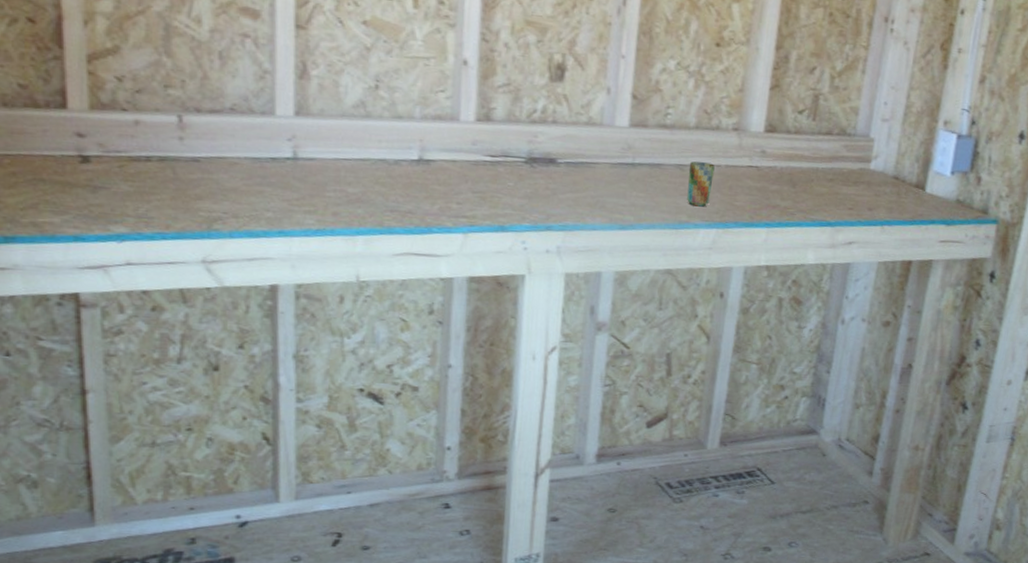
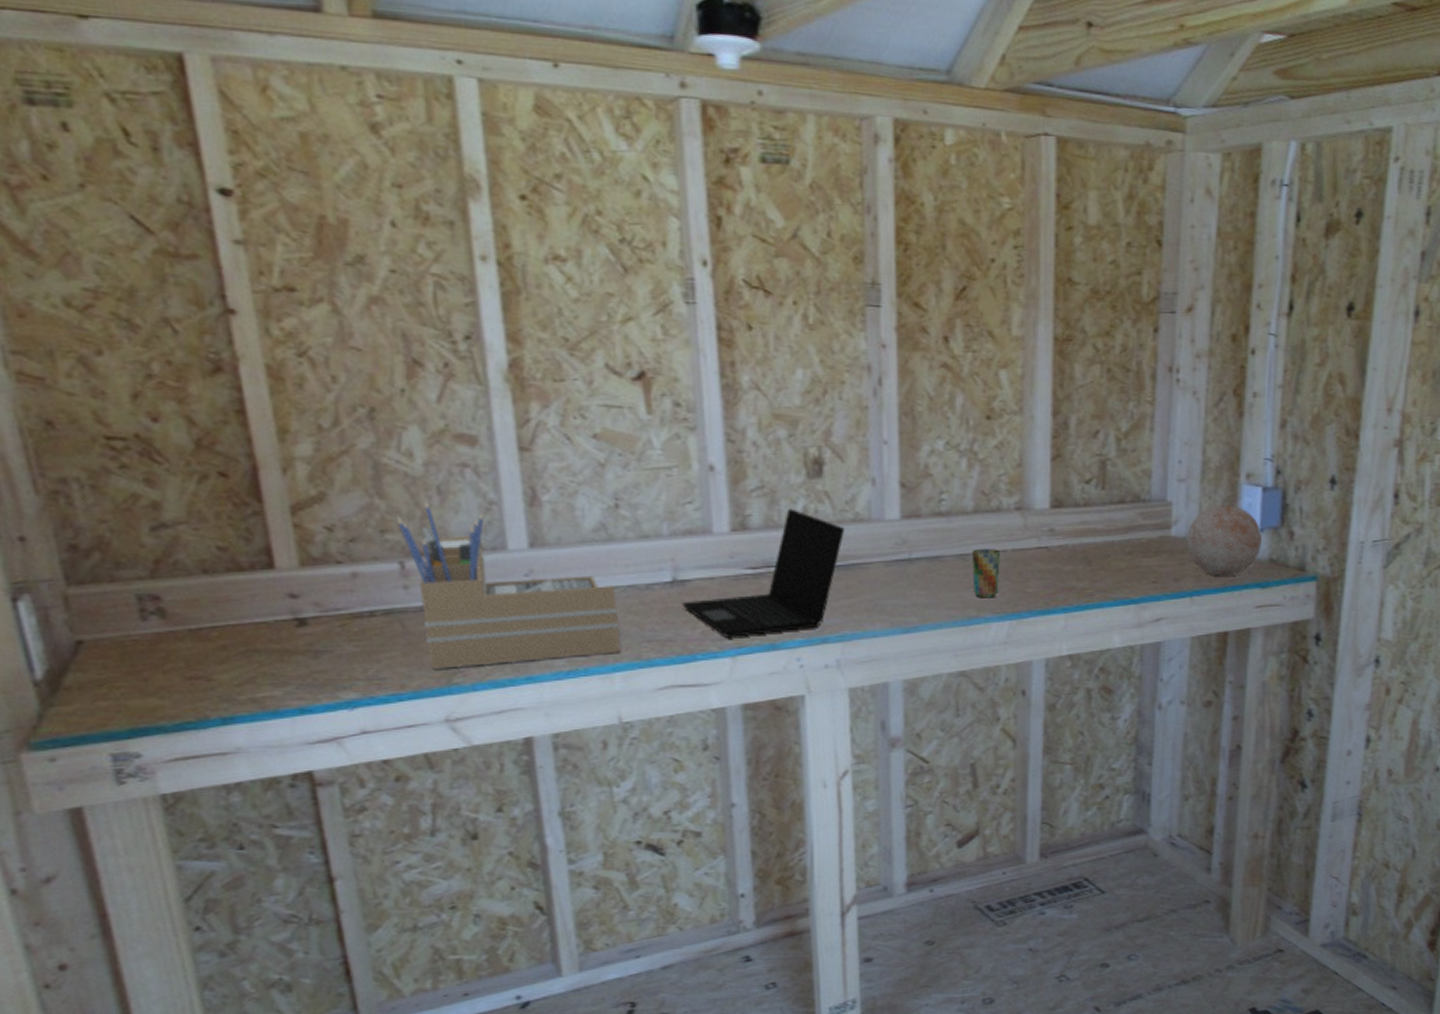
desk organizer: none [180,62,367,219] -> present [397,500,621,669]
laptop: none [425,106,579,217] -> present [682,508,845,637]
decorative ball: none [883,146,952,211] -> present [1187,505,1262,576]

